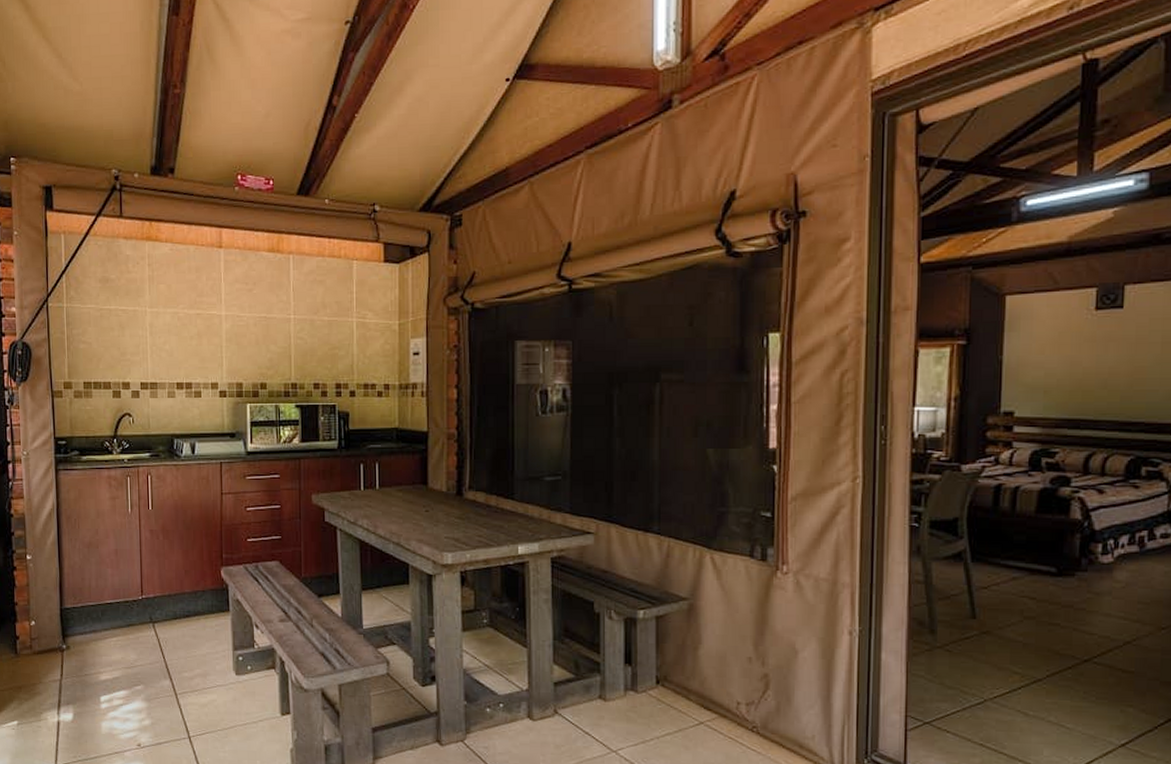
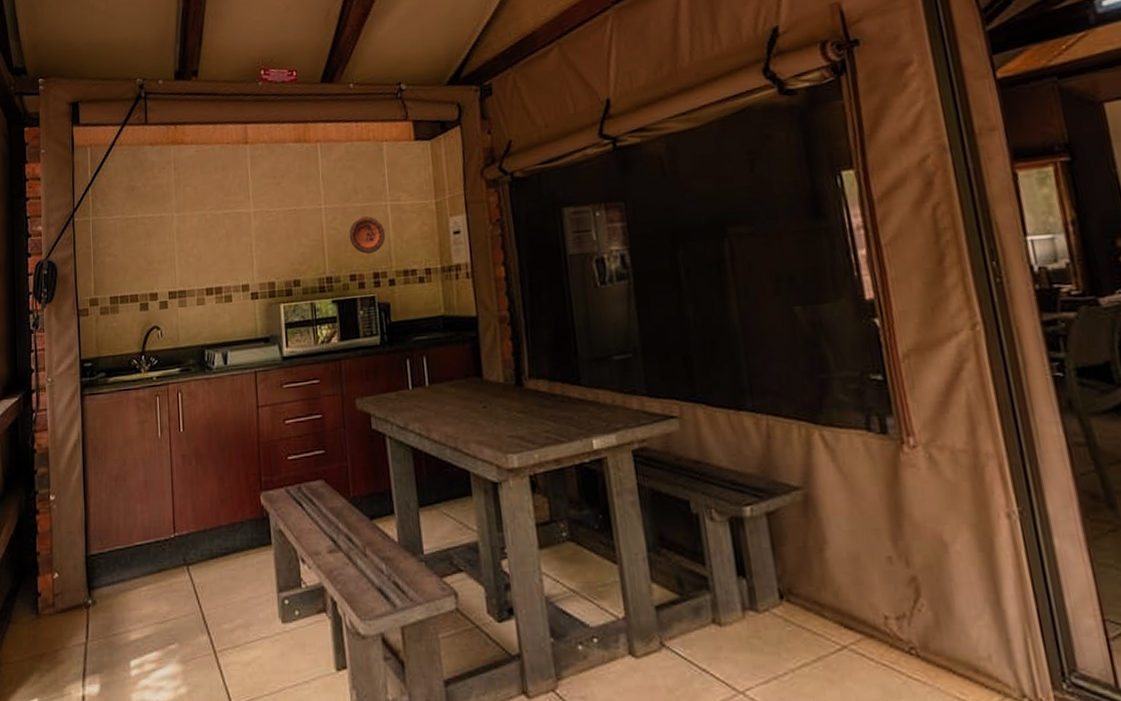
decorative plate: none [315,330,350,365] -> present [349,216,386,254]

